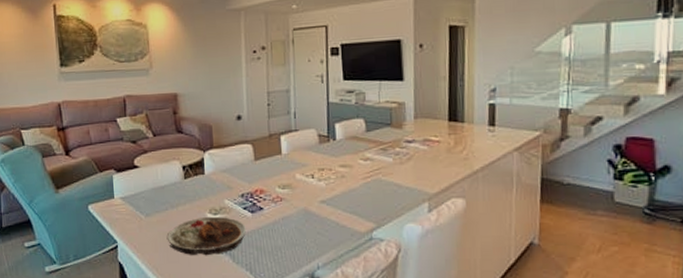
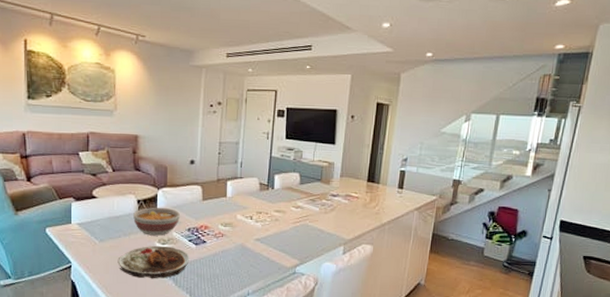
bowl: none [179,172,231,206] -> present [133,207,180,236]

